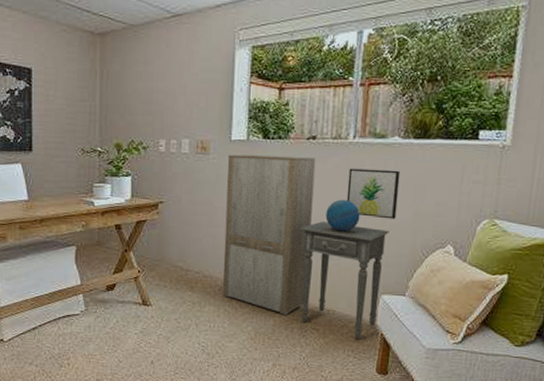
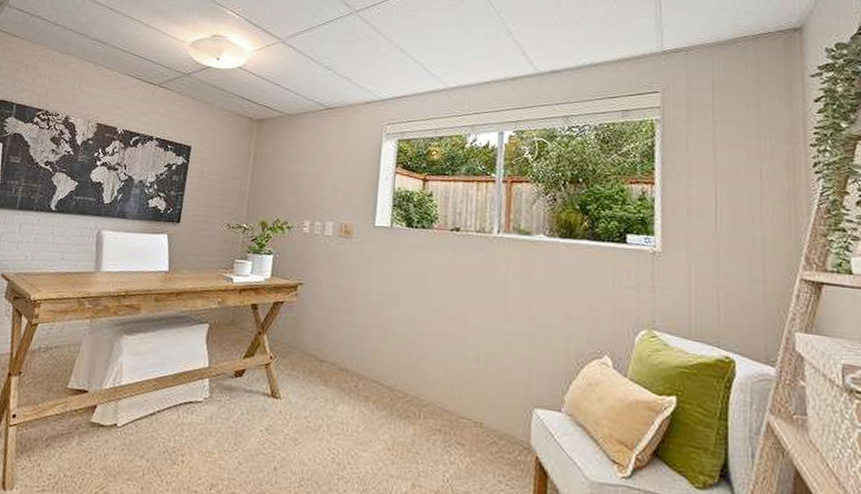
cabinet: present [223,154,316,315] -> none [359,240,460,424]
side table: present [300,221,389,340] -> none [443,317,539,462]
decorative orb: present [325,199,360,232] -> none [470,295,507,332]
wall art: present [346,168,401,220] -> none [492,263,548,322]

